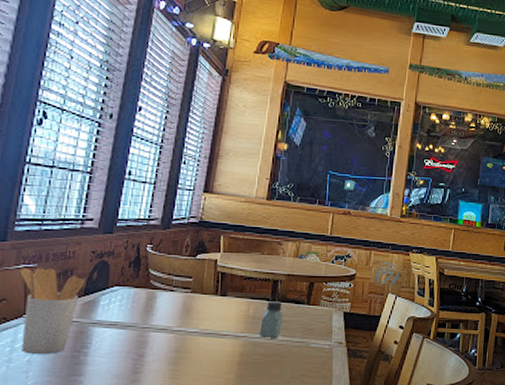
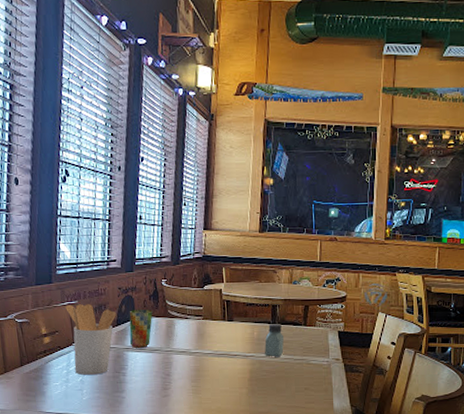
cup: none [97,278,131,324] -> present [129,309,153,349]

